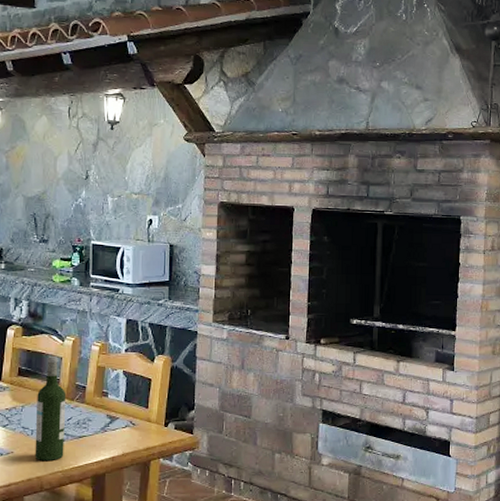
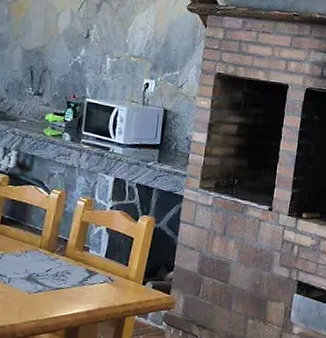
wine bottle: present [35,356,67,460] -> none [10,207,48,310]

